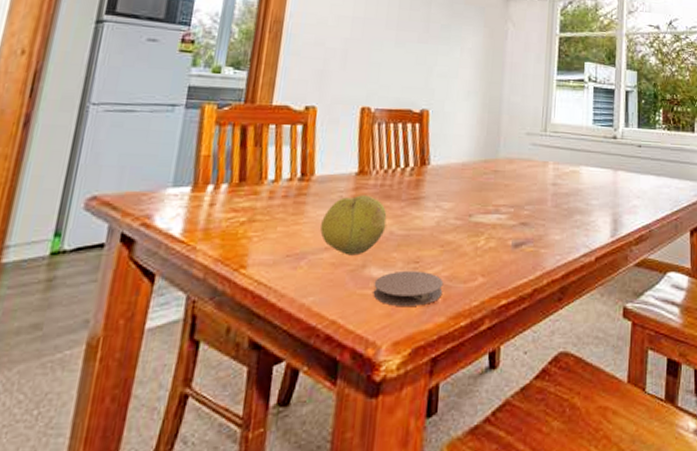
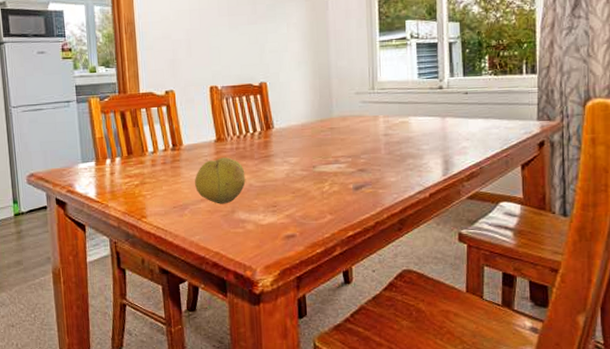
coaster: present [373,270,444,306] -> none [243,212,299,240]

